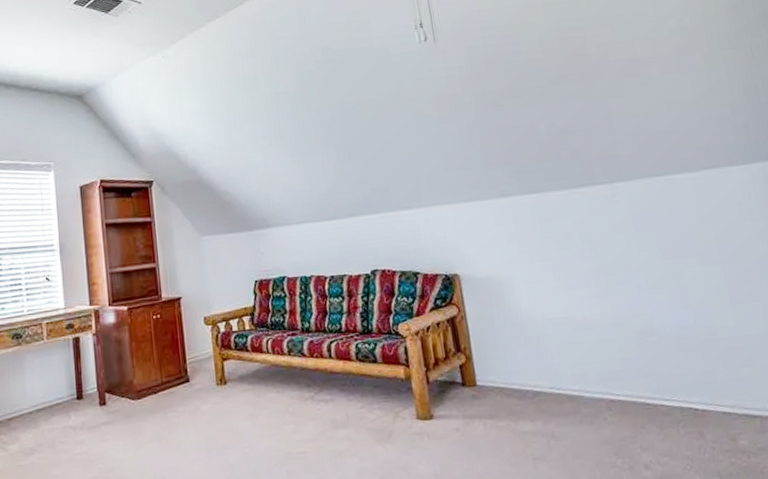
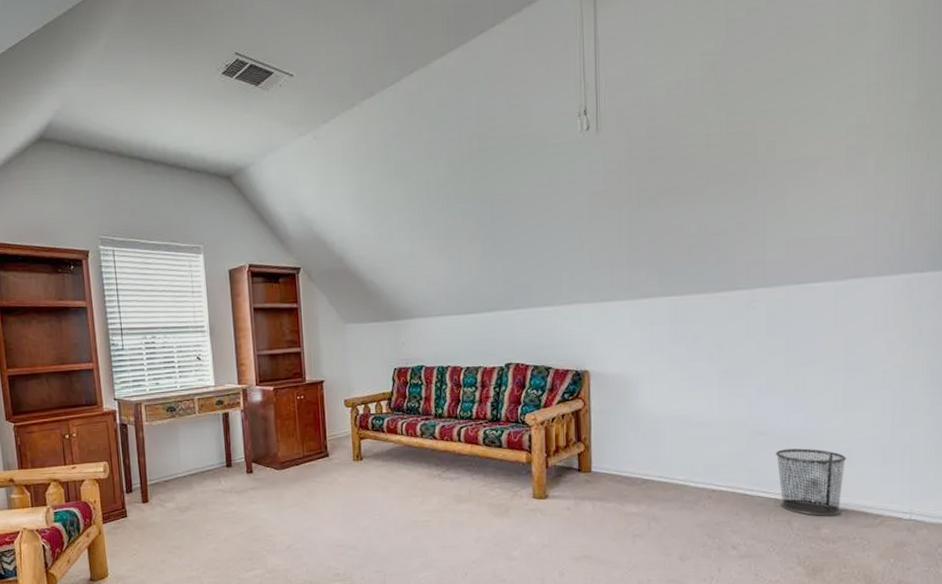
waste bin: none [669,348,755,425] -> present [775,448,847,517]

